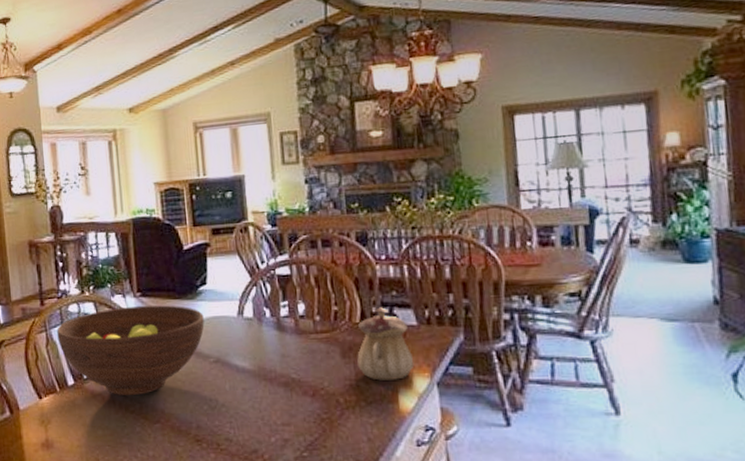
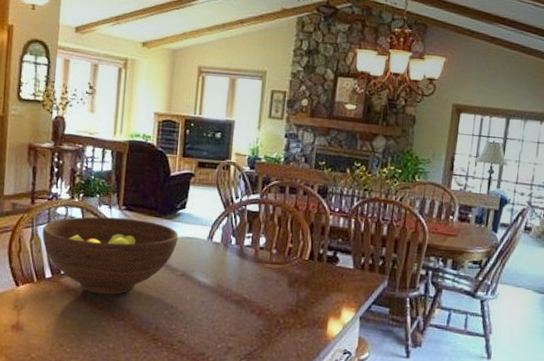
teapot: present [357,307,415,381] -> none [300,250,346,311]

